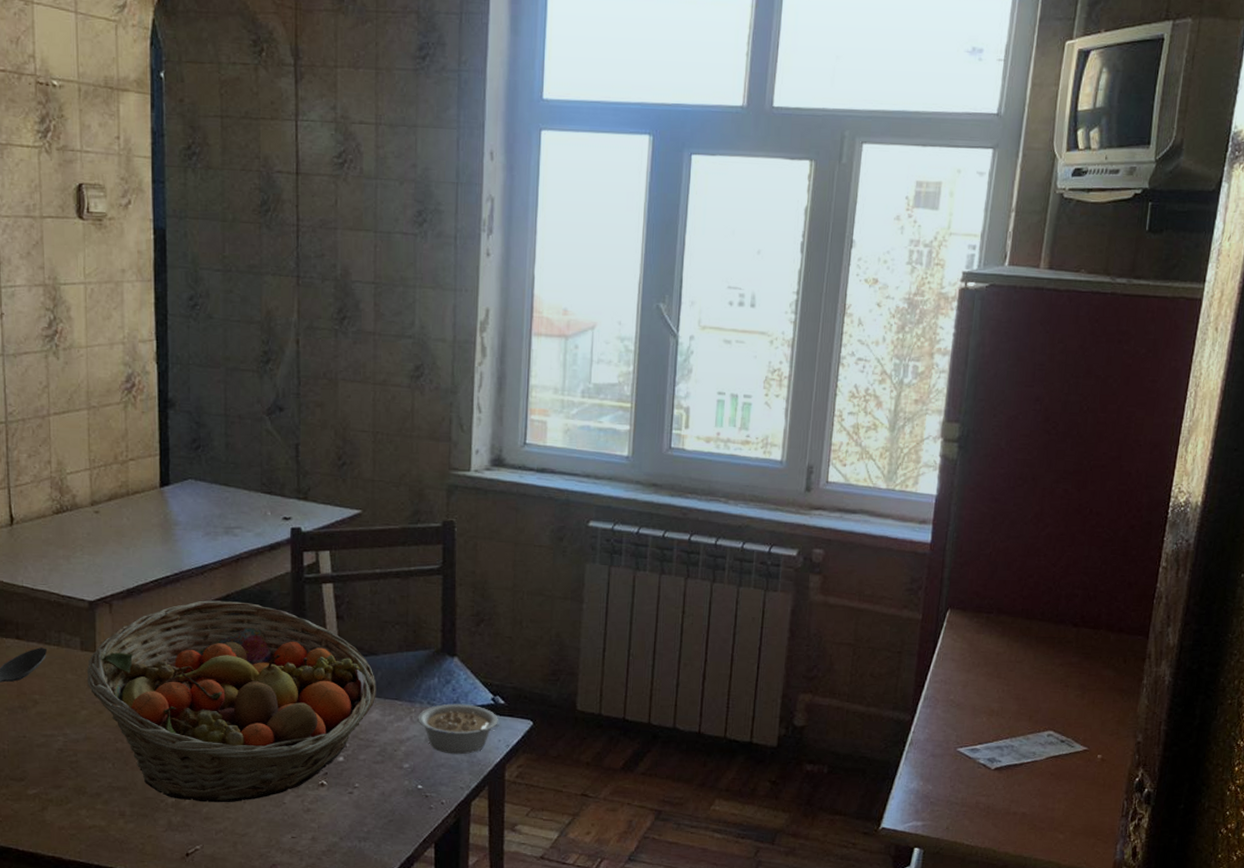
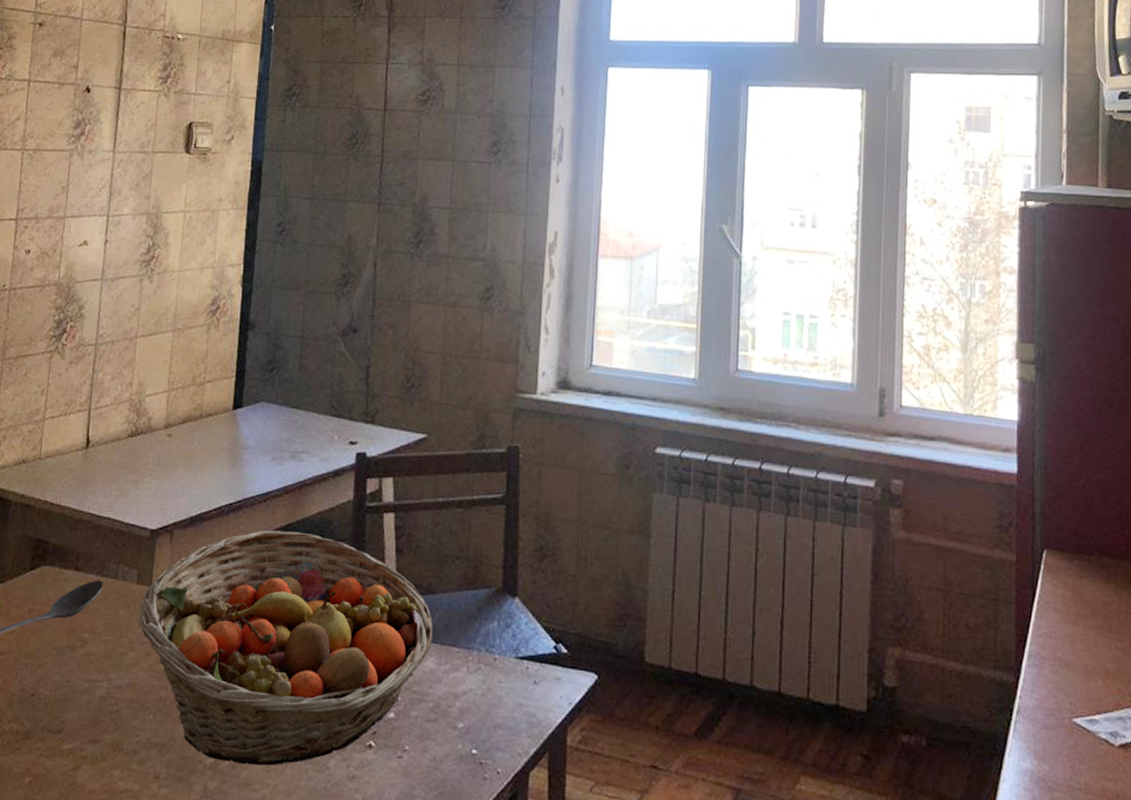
legume: present [418,703,498,755] -> none [475,652,561,714]

